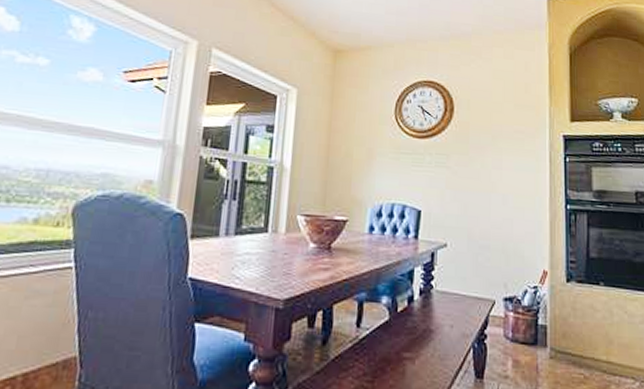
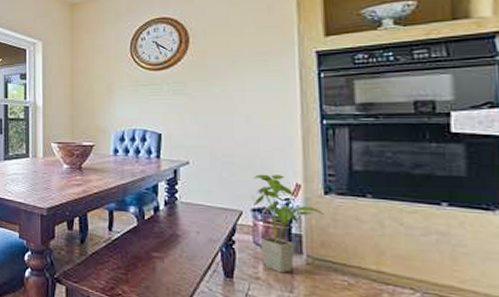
house plant: none [506,259,566,370] -> present [254,174,325,273]

